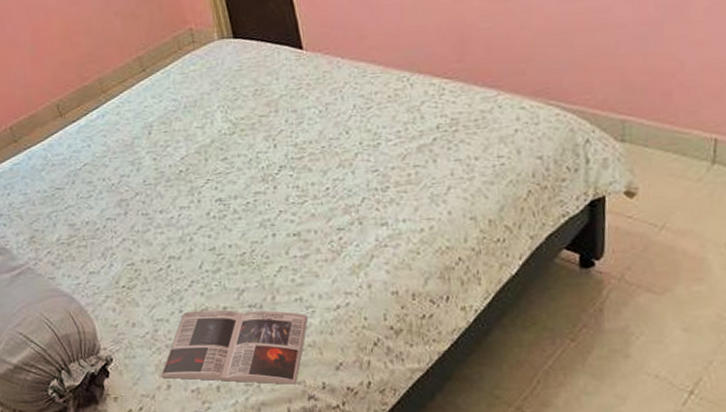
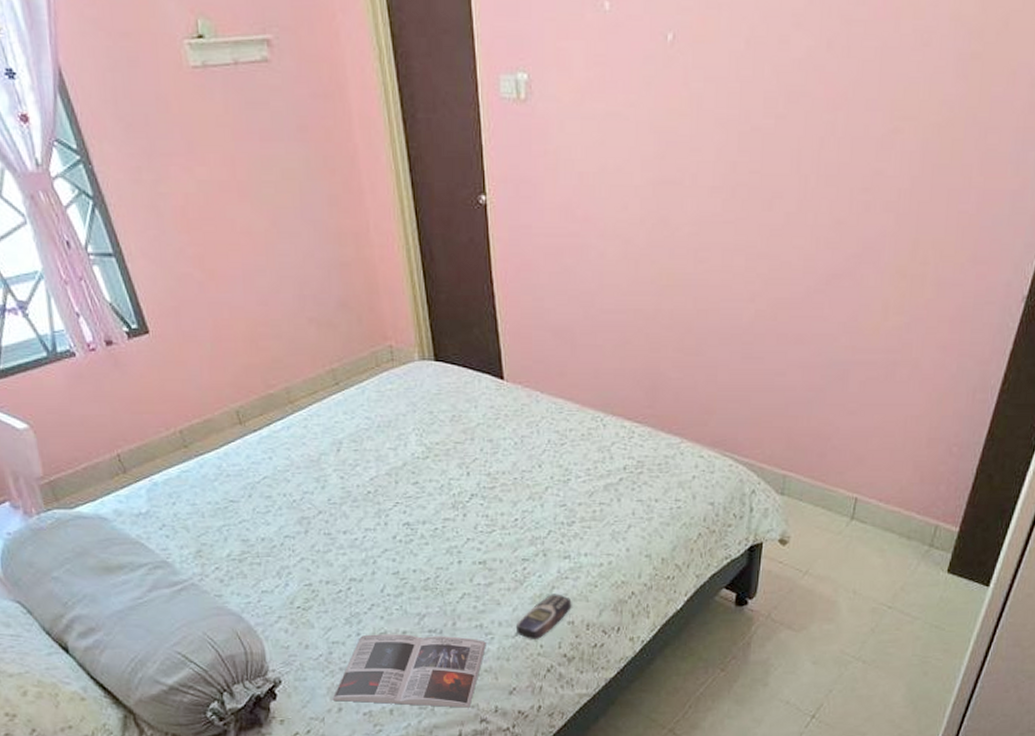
mobile phone: none [337,263,394,312] -> present [516,594,572,639]

